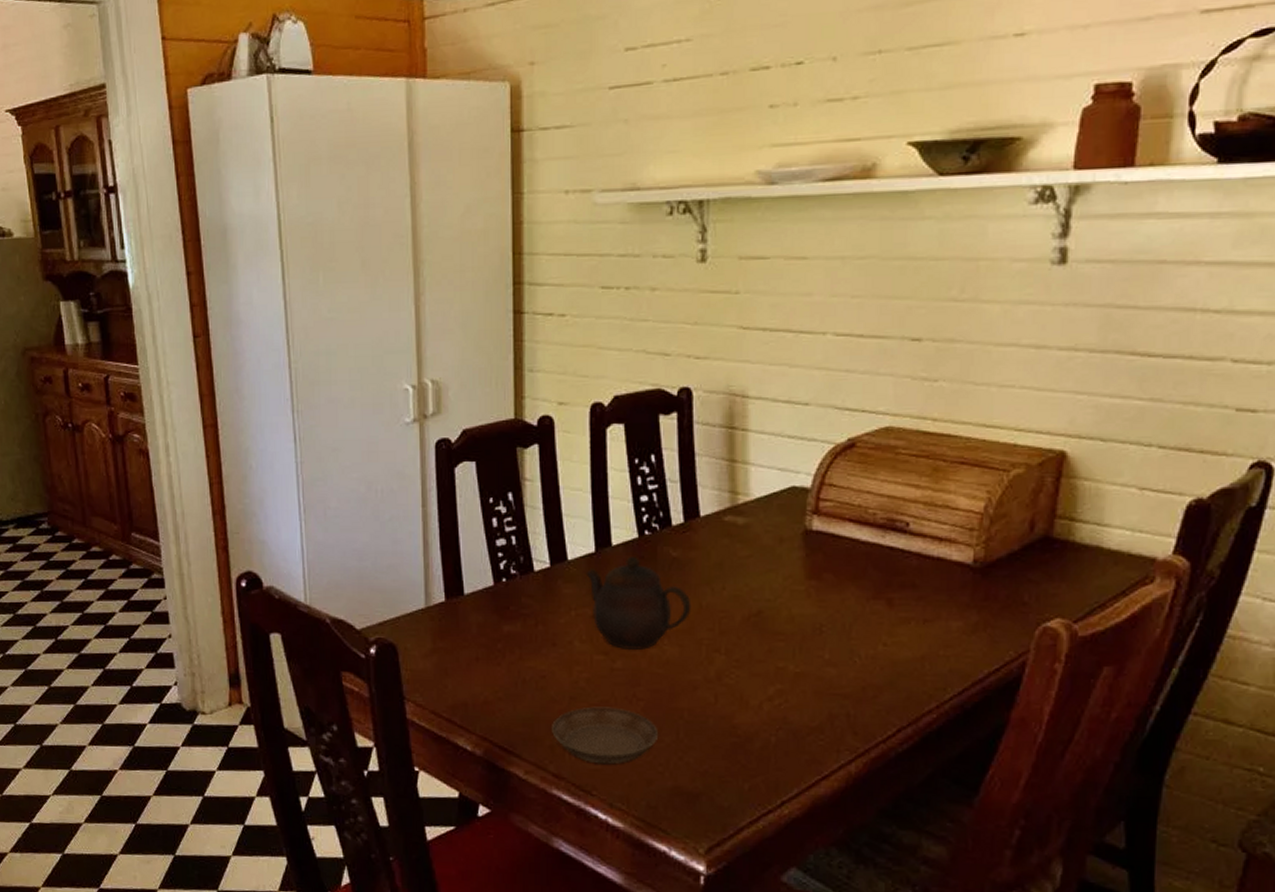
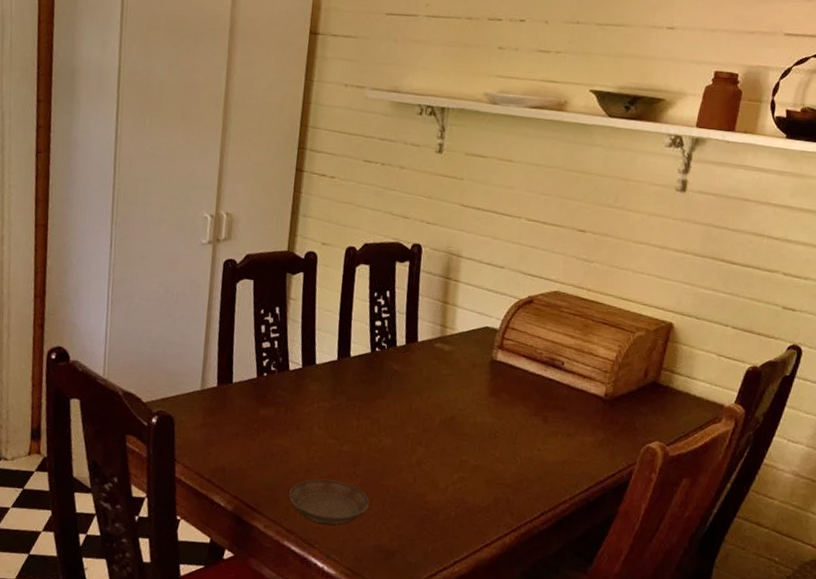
teapot: present [585,556,692,651] -> none [328,366,405,438]

